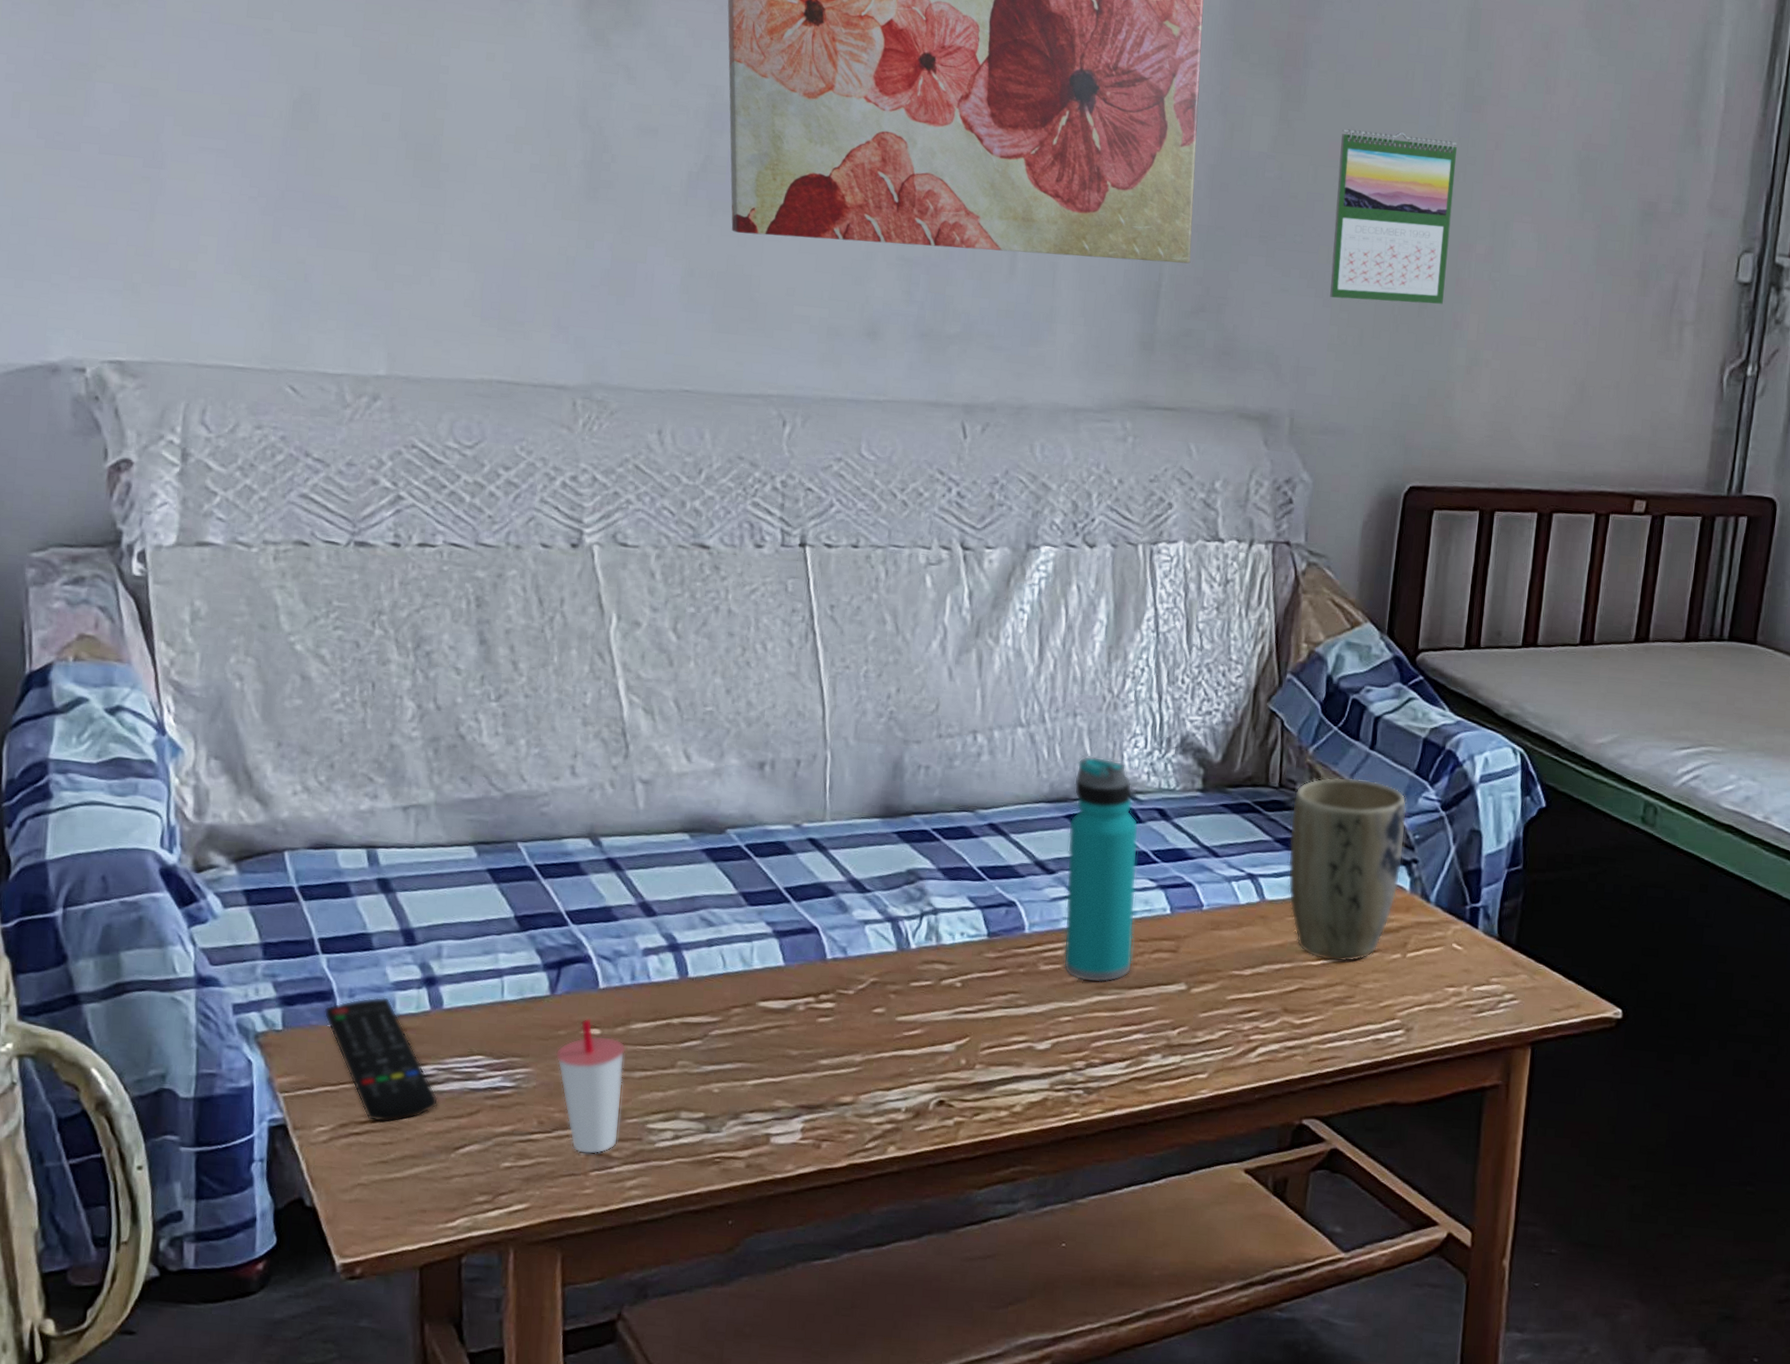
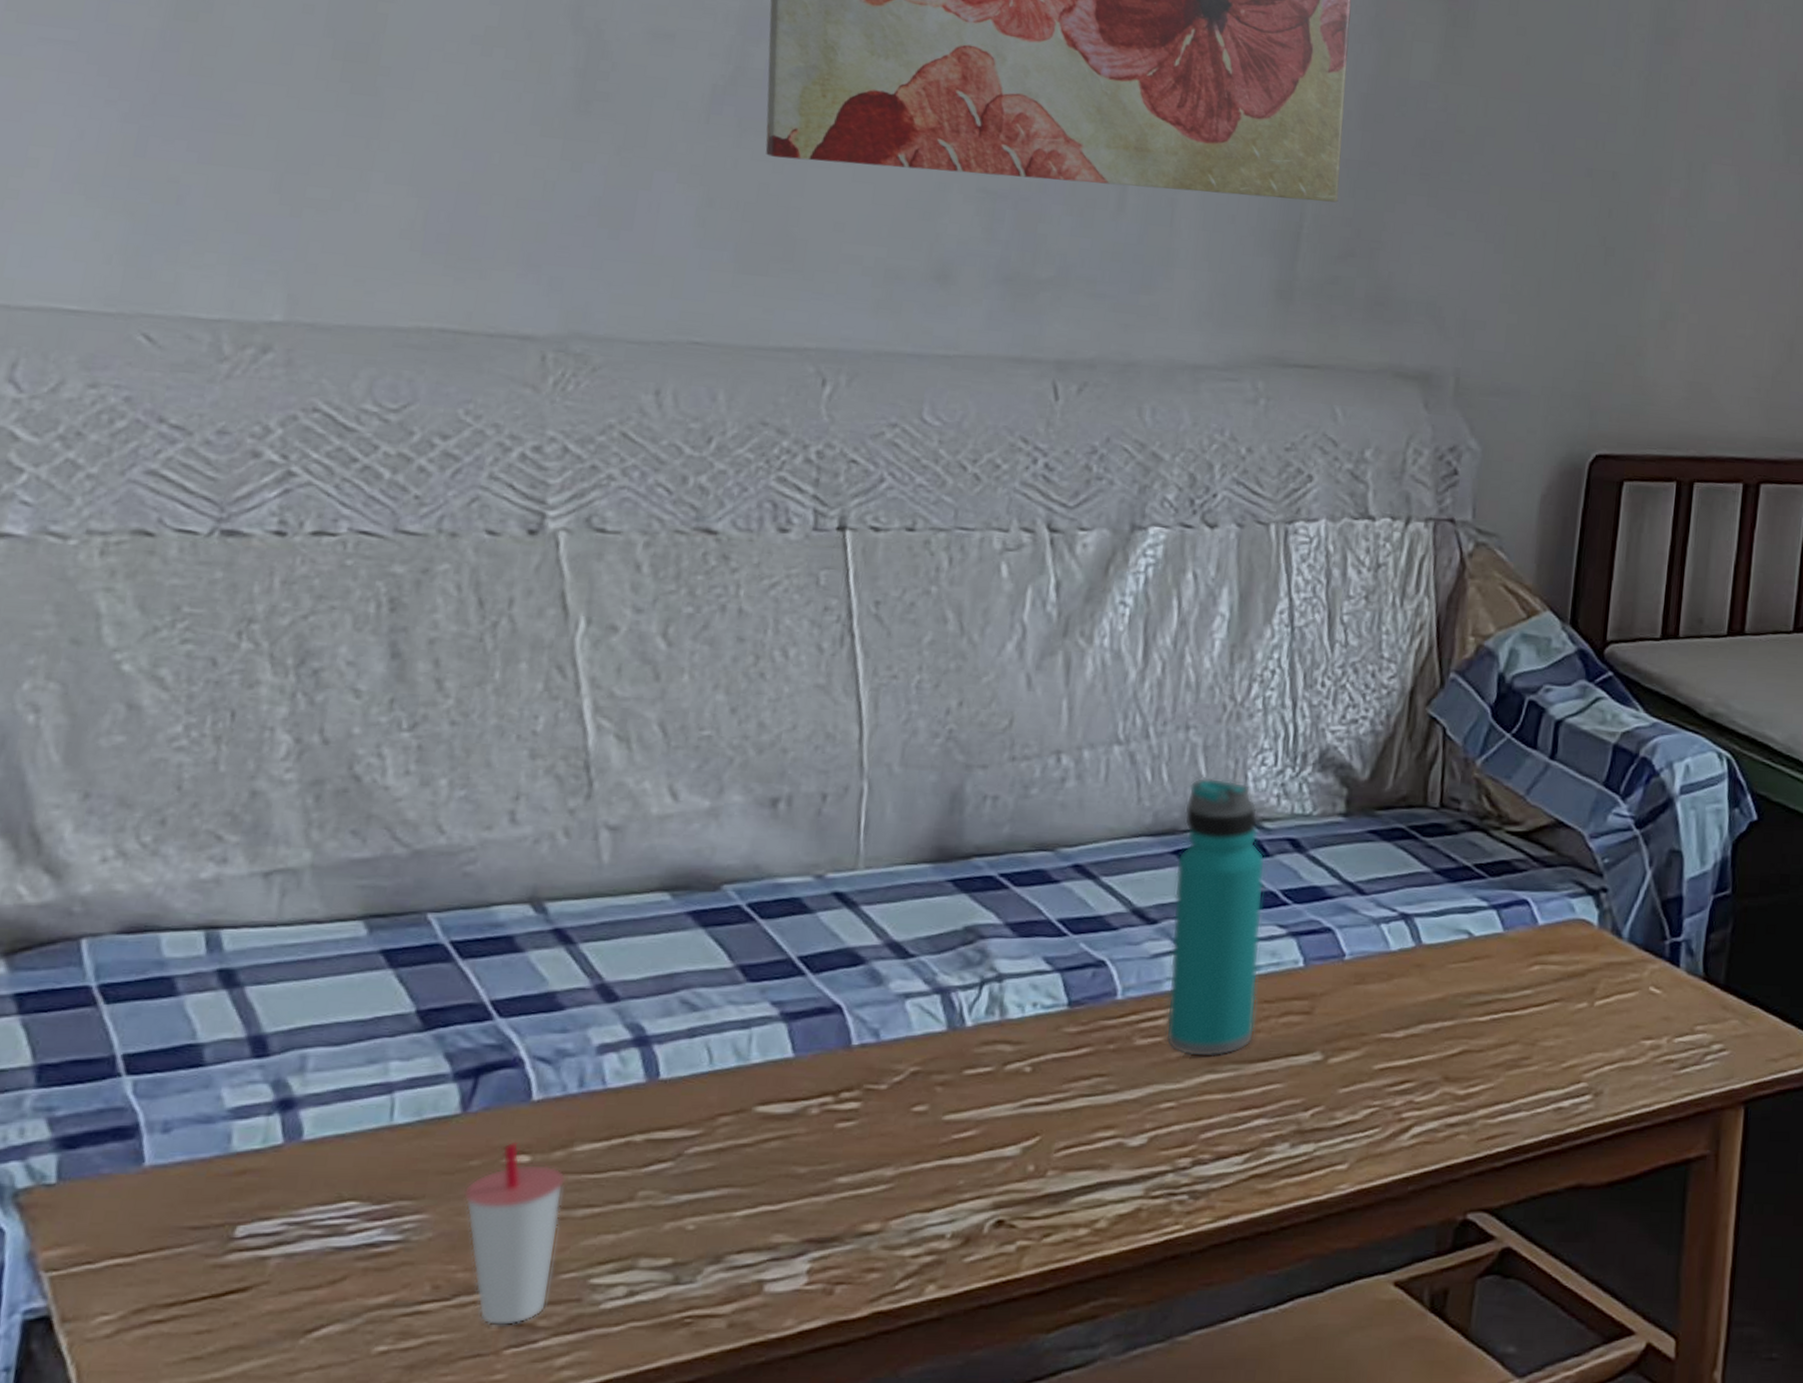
remote control: present [324,997,439,1123] -> none [122,1129,286,1303]
plant pot: present [1287,777,1407,962] -> none [1450,793,1595,1016]
calendar: present [1330,129,1457,304] -> none [1502,59,1648,252]

